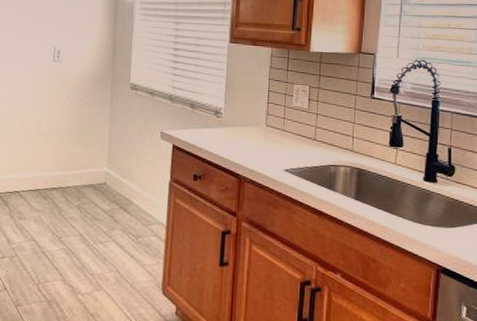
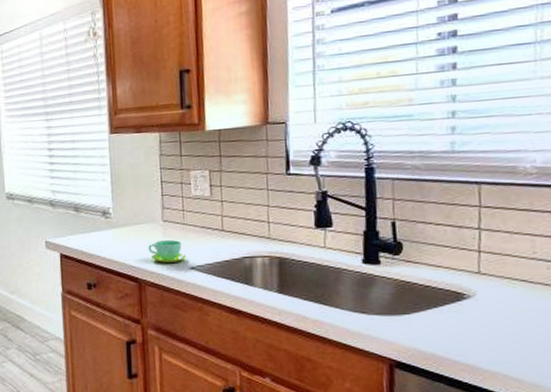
cup: none [251,143,282,164] -> present [148,240,186,263]

